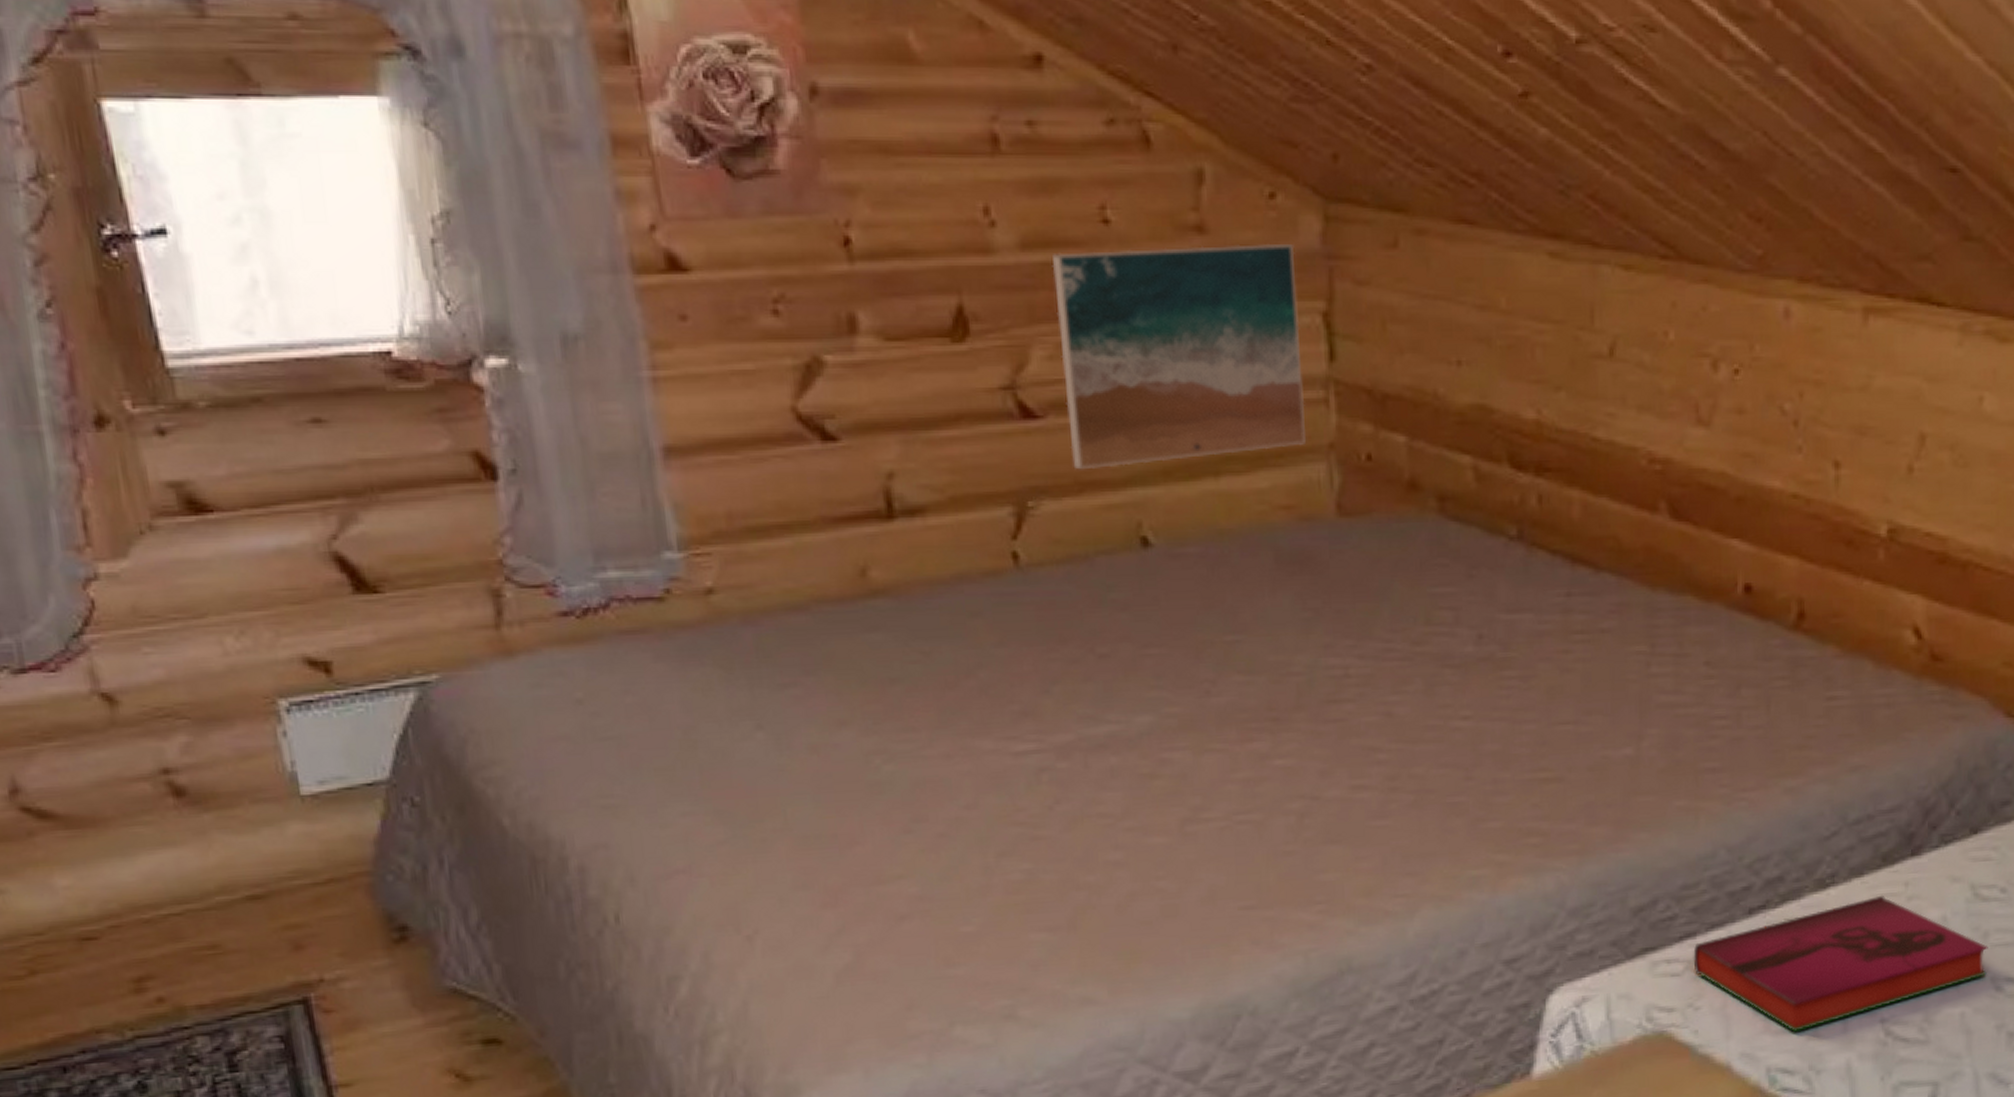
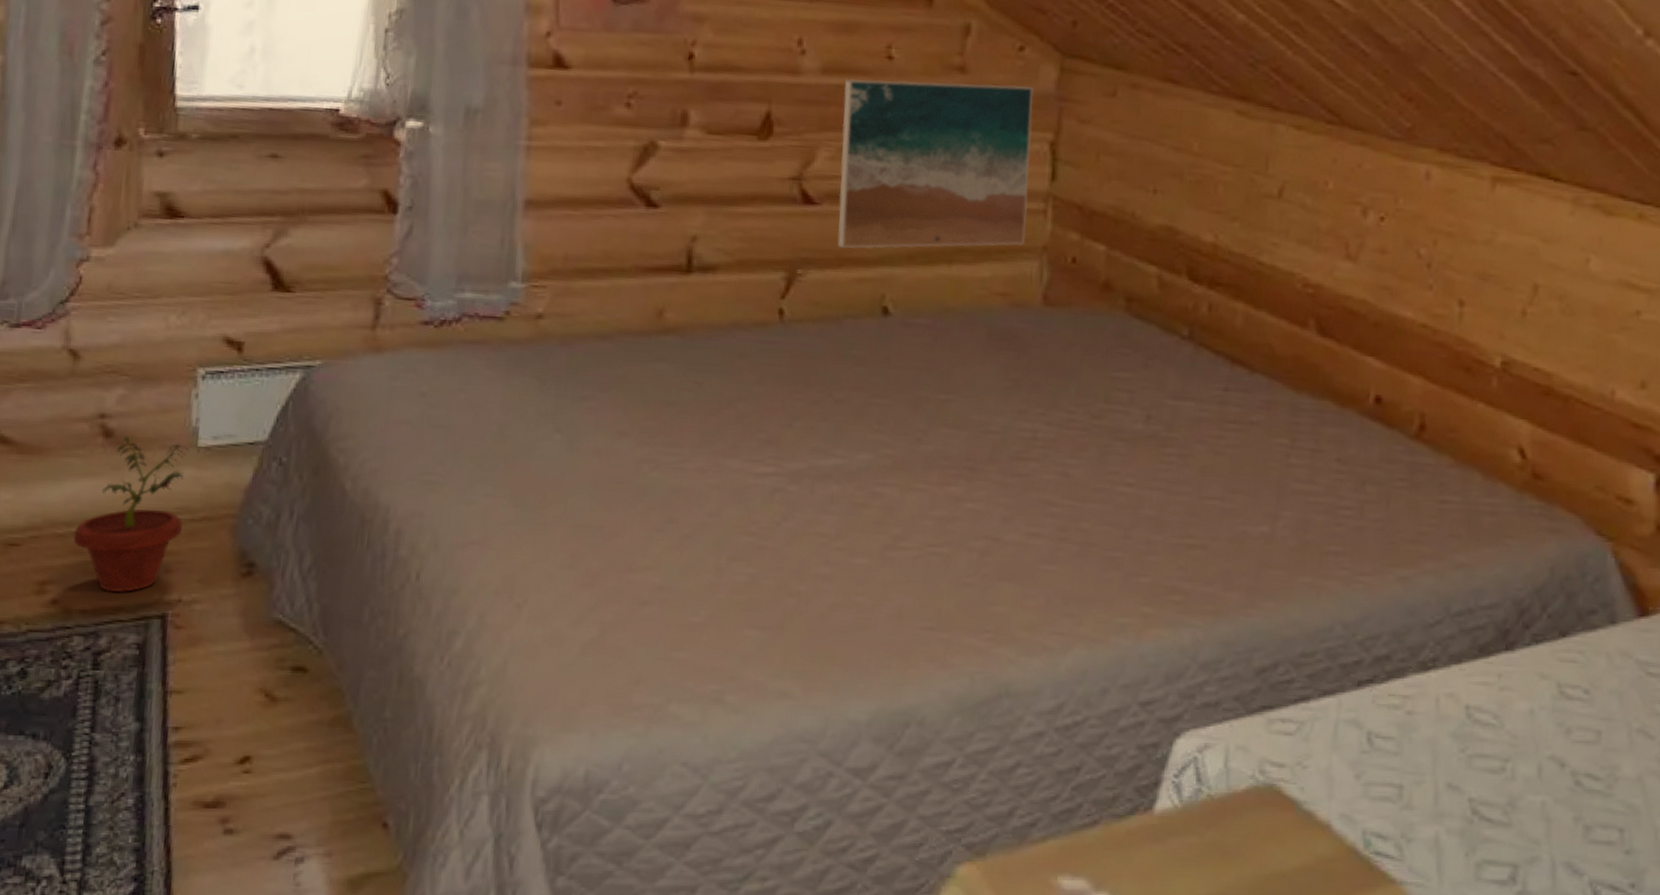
potted plant: none [164,792,305,981] -> present [73,436,189,593]
hardback book: present [1693,895,1988,1032] -> none [1305,683,1570,800]

